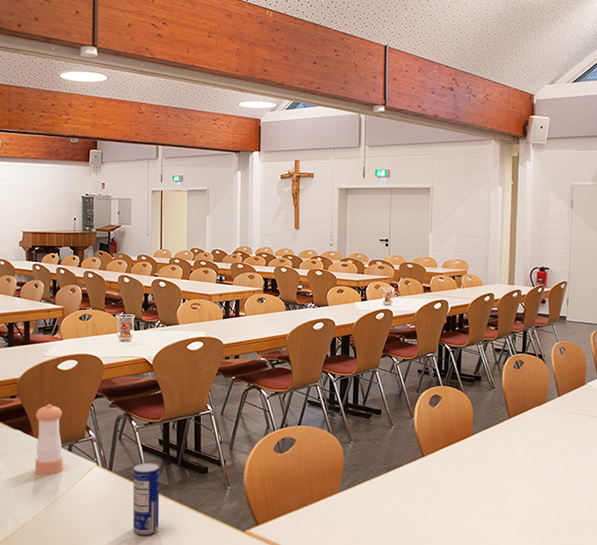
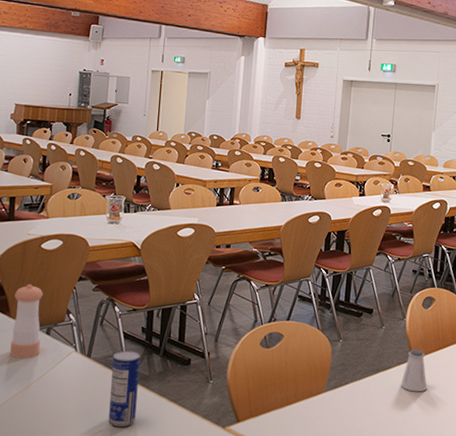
saltshaker: none [413,446,438,488] -> present [401,349,427,392]

